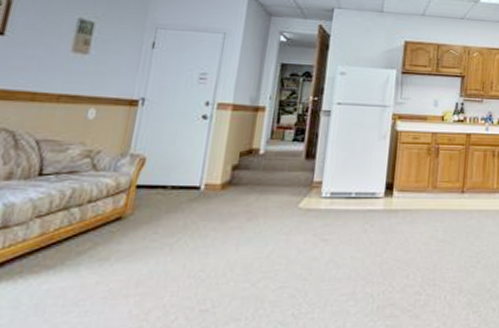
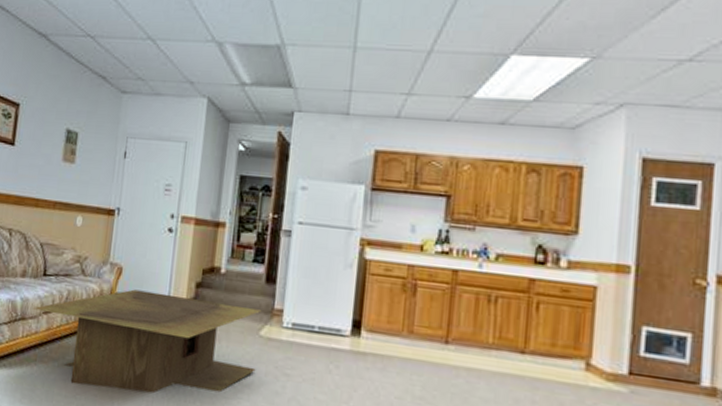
coffee table: none [20,179,301,290] -> present [32,289,262,394]

